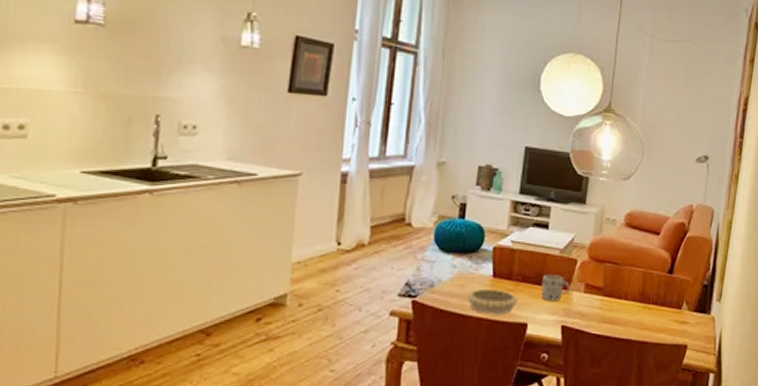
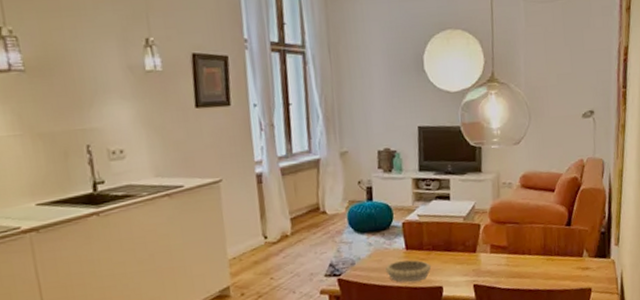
mug: present [541,274,570,301] -> none [450,240,477,265]

